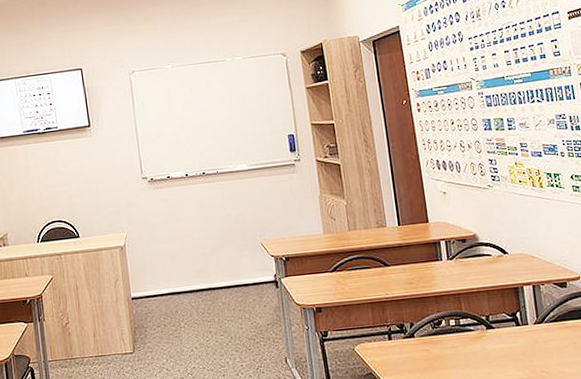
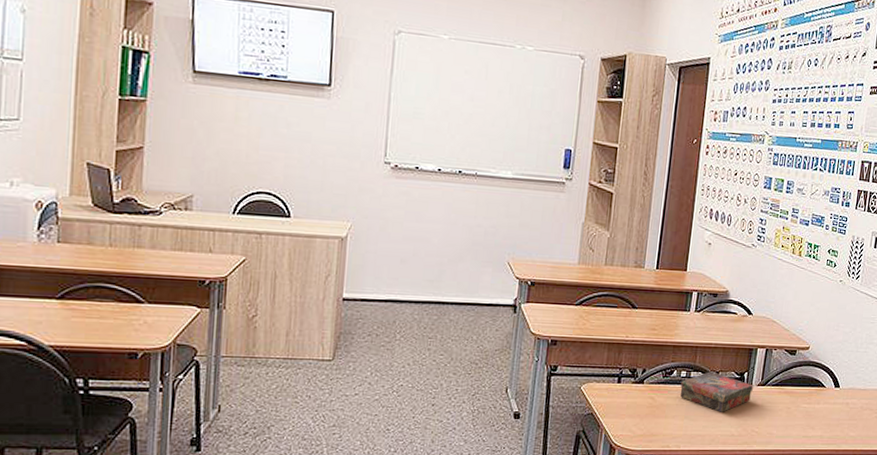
book: none [452,316,531,357] -> present [680,371,753,412]

